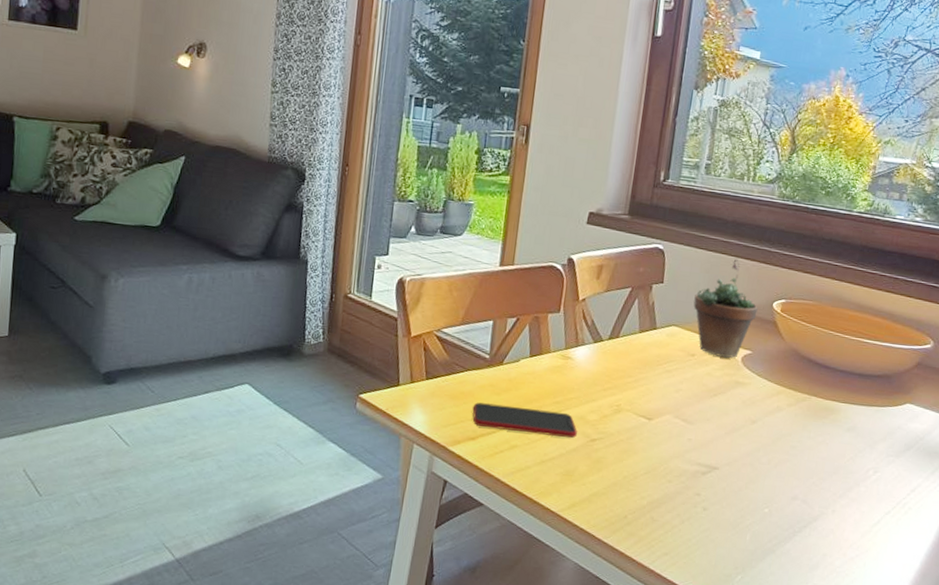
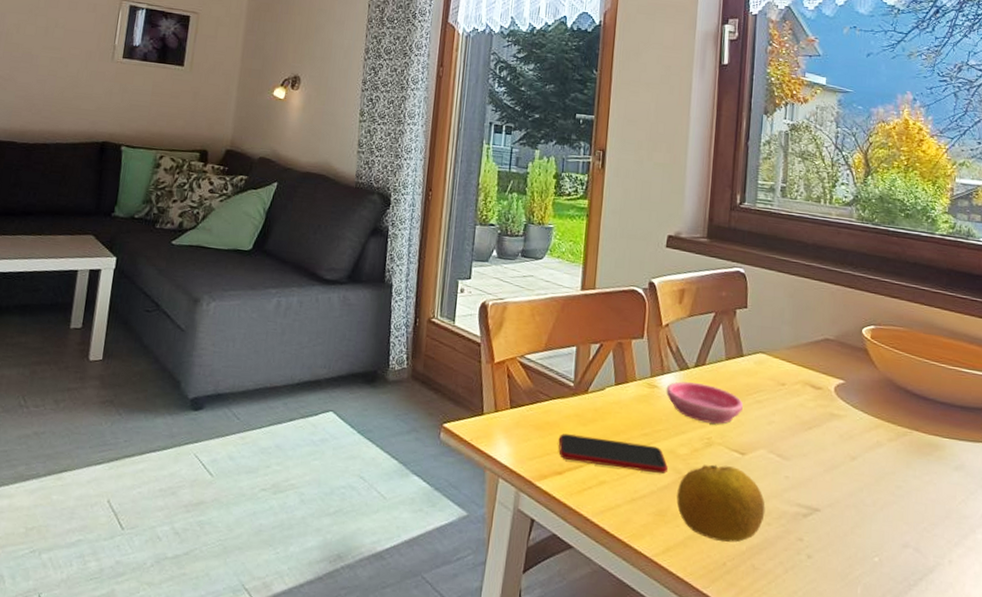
saucer: none [579,353,653,392] -> present [666,381,743,424]
fruit: none [584,429,668,498] -> present [676,464,765,543]
succulent plant: present [693,259,758,358] -> none [780,283,847,388]

